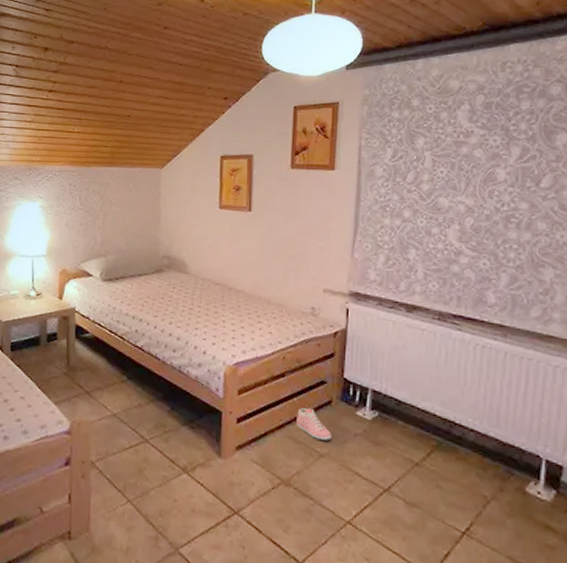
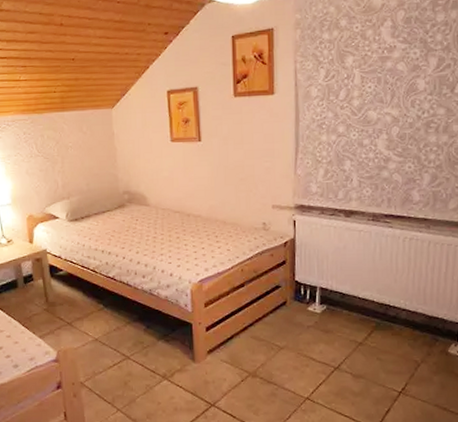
sneaker: present [296,407,332,441] -> none [257,310,289,335]

